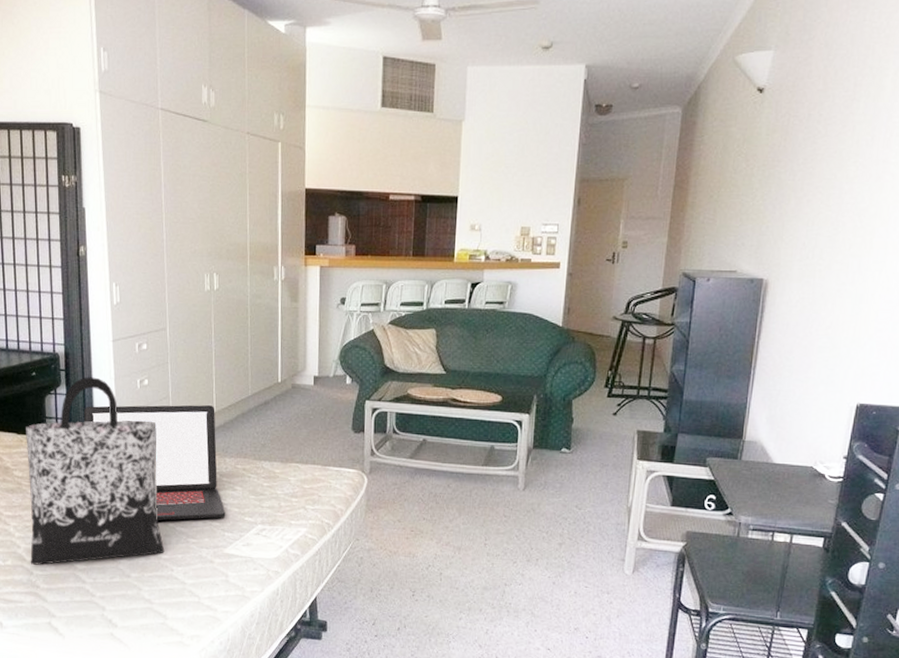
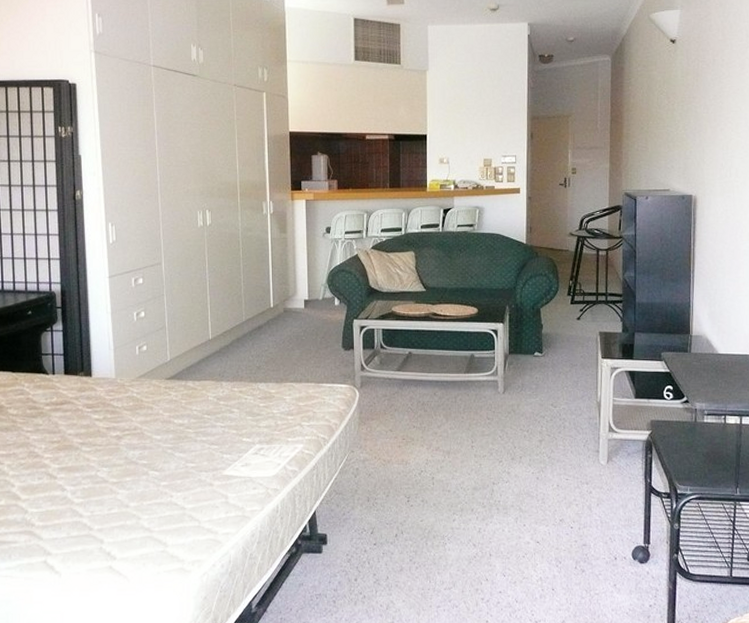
tote bag: present [26,377,165,565] -> none [21,312,164,503]
laptop: present [84,405,226,521] -> none [81,333,224,447]

